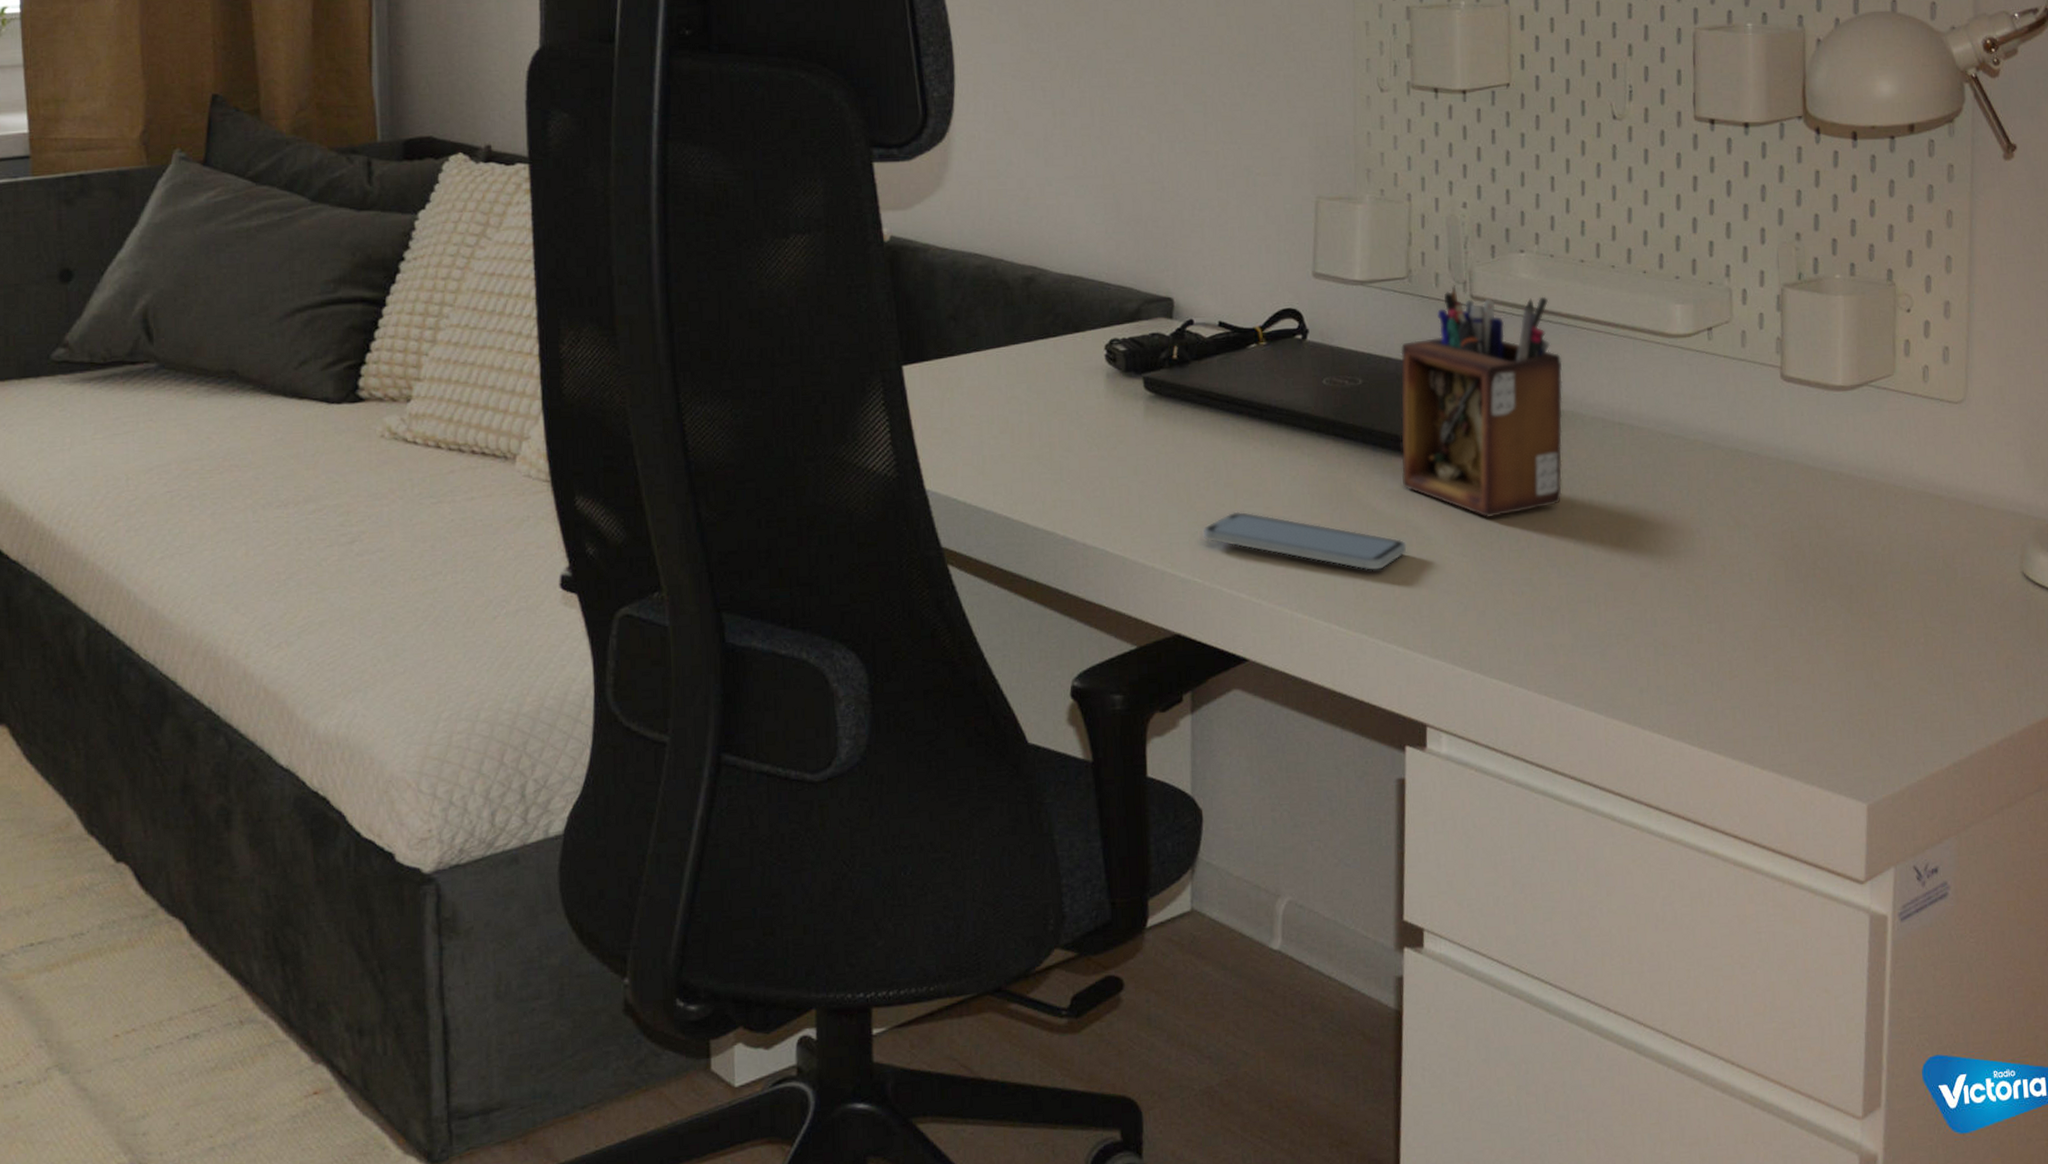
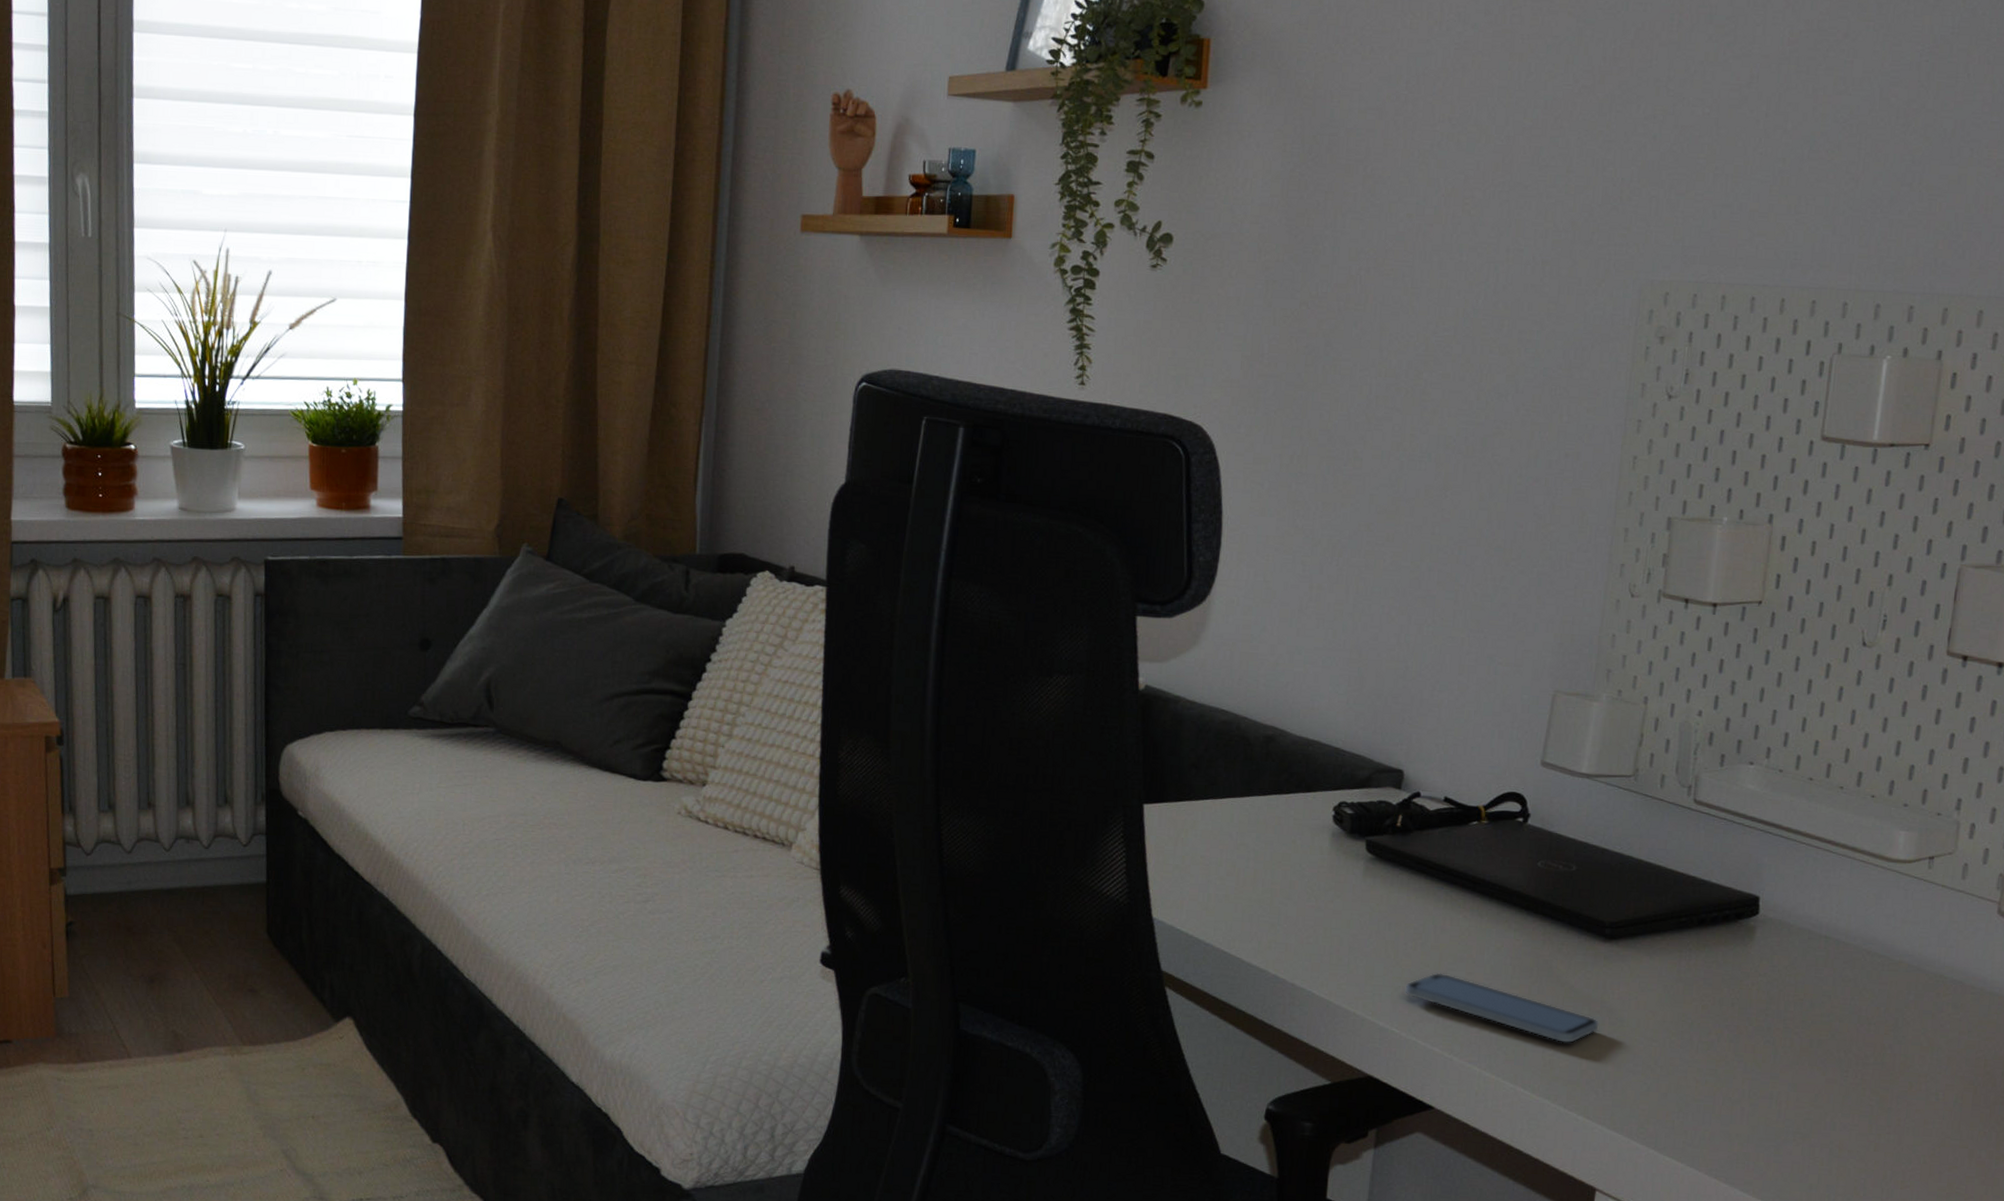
desk organizer: present [1400,284,1563,519] -> none [1603,787,1777,1009]

